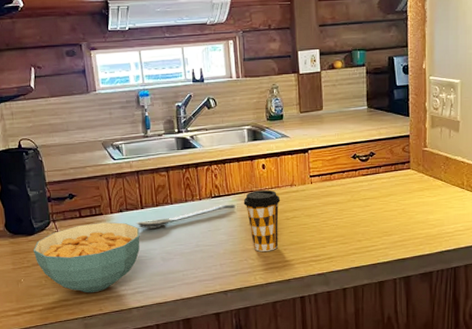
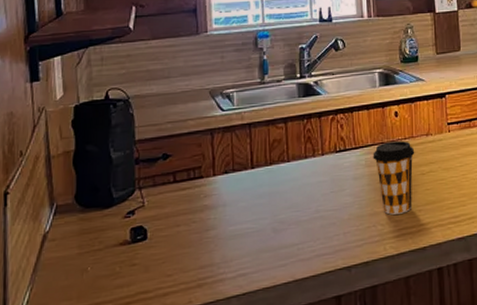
cereal bowl: present [33,222,140,293] -> none [108,186,247,281]
spoon: present [136,204,236,229] -> none [243,158,364,194]

